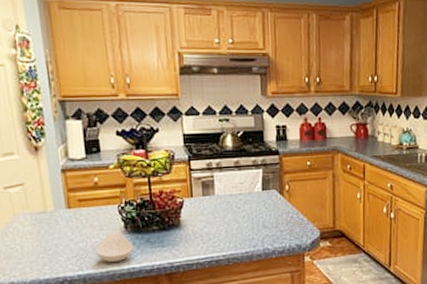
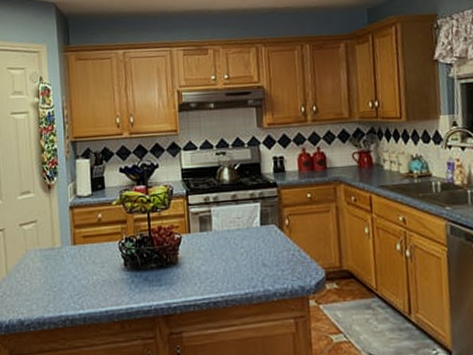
spoon rest: present [96,229,134,263] -> none [97,267,132,302]

